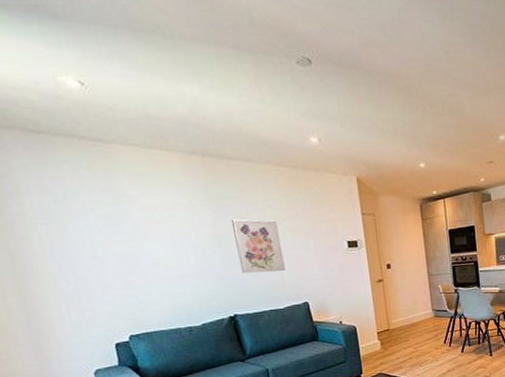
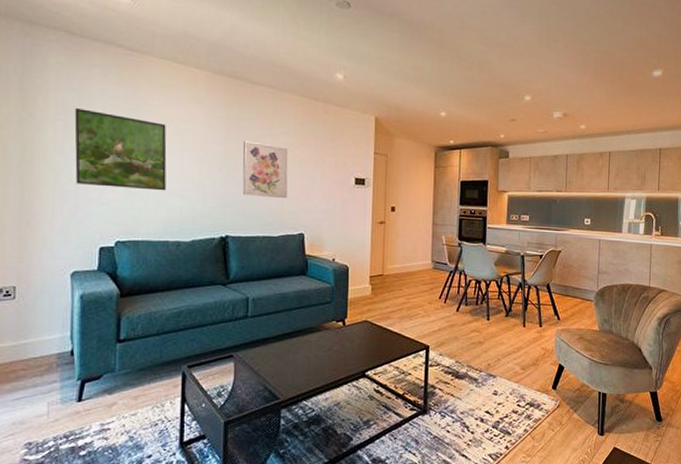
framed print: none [53,209,166,286] -> present [74,107,167,191]

